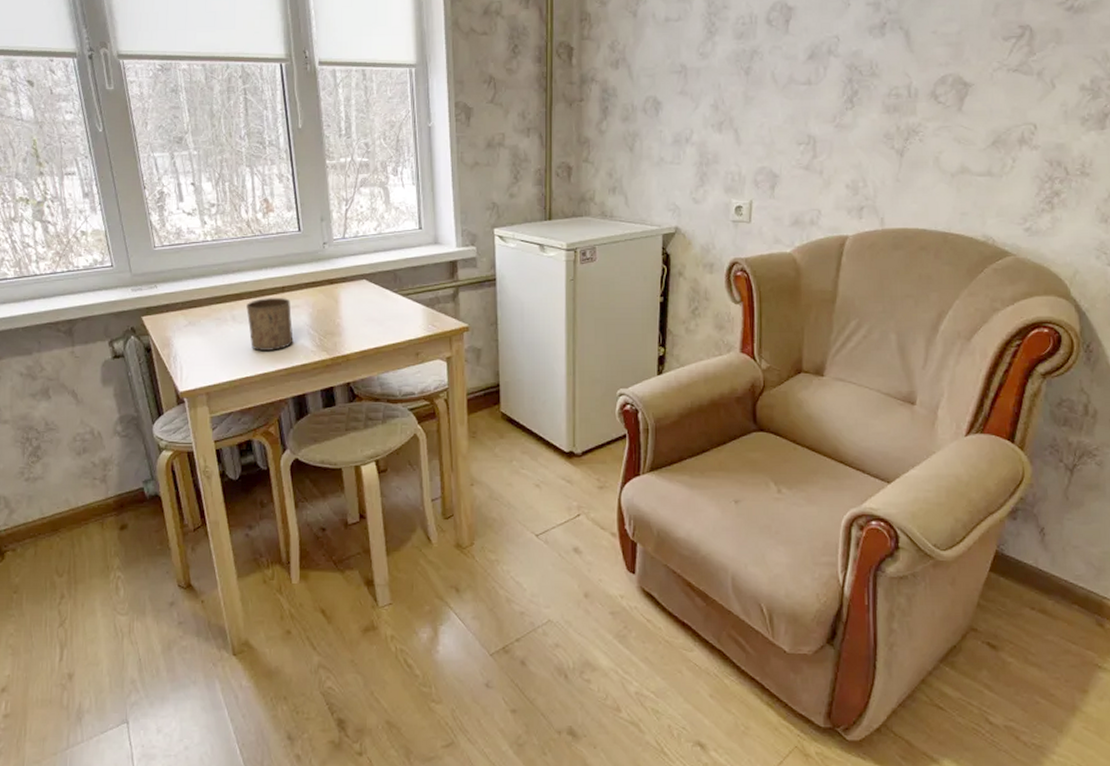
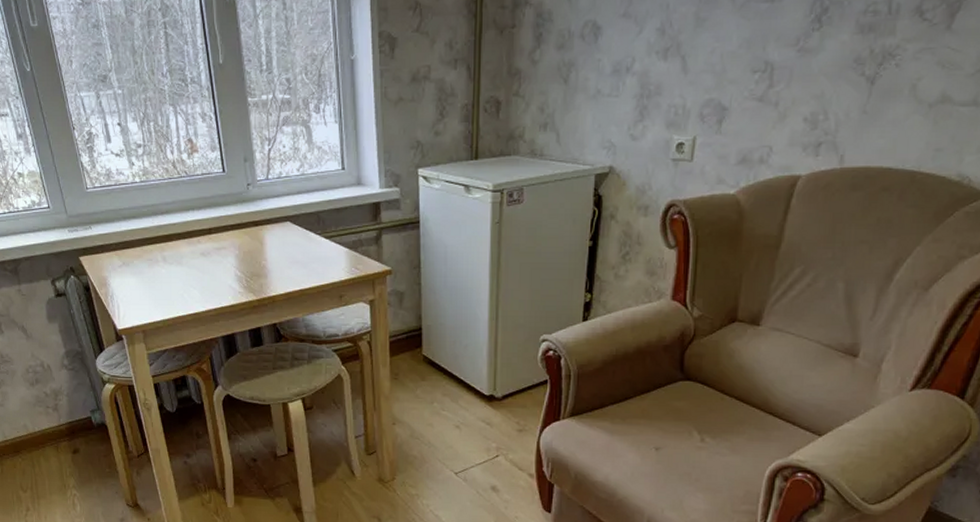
cup: present [246,298,294,351] -> none [176,240,222,291]

